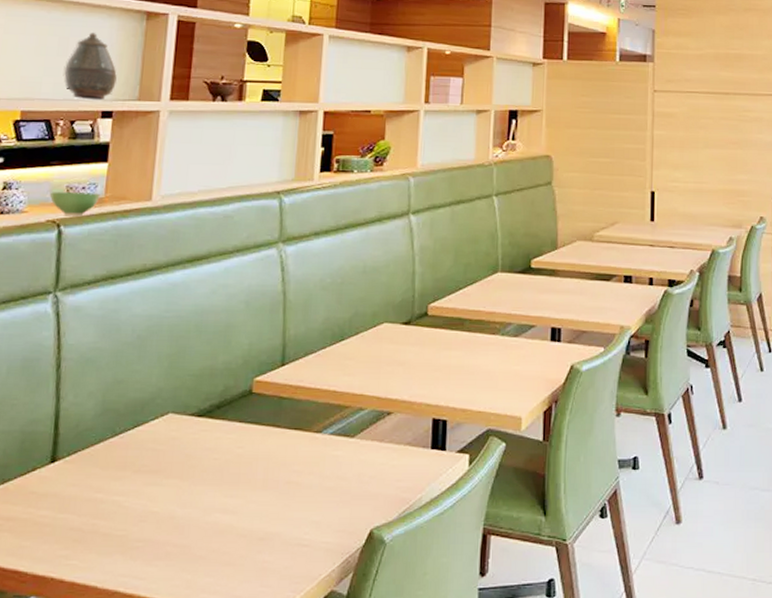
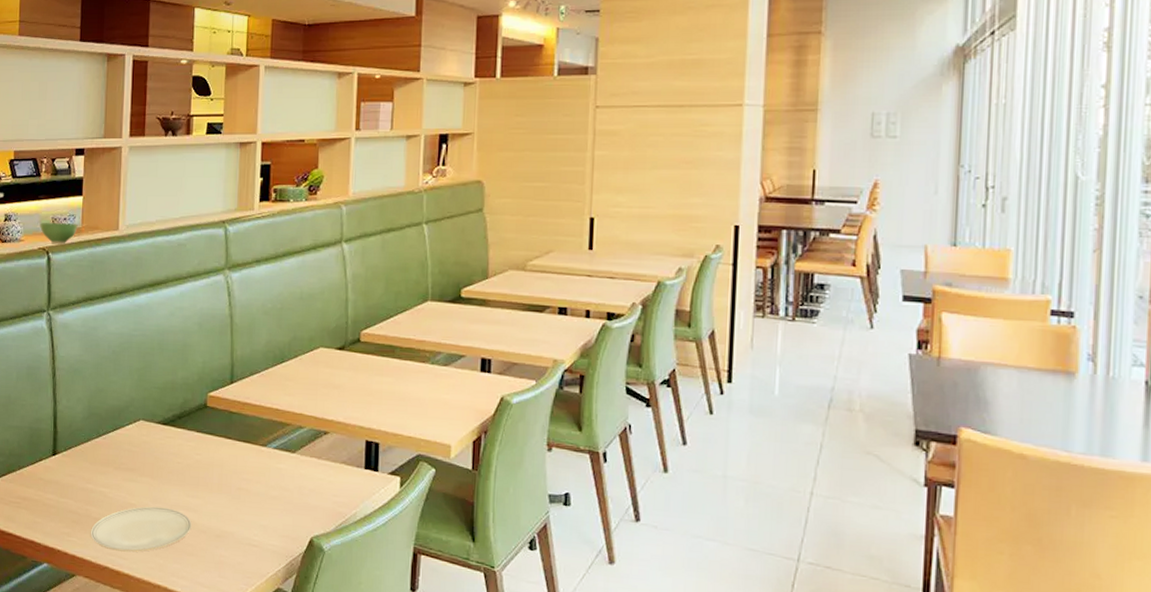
decorative jar: present [65,33,117,101] -> none [46,77,86,139]
plate: none [97,512,229,570] -> present [91,506,192,552]

